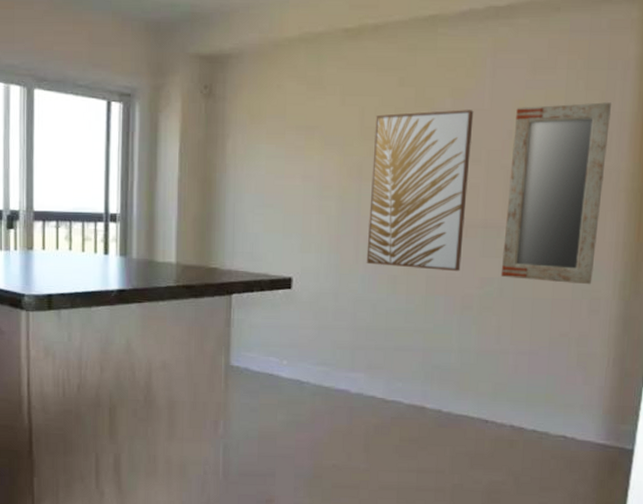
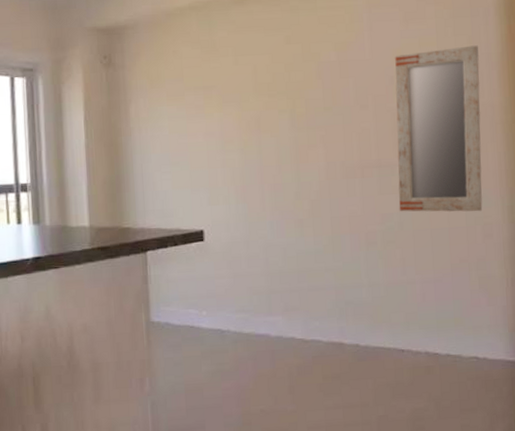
wall art: present [366,110,474,272] -> none [268,61,362,211]

